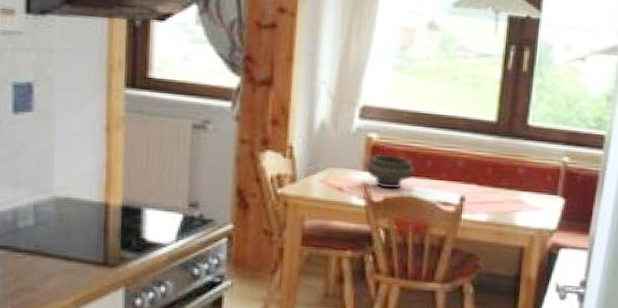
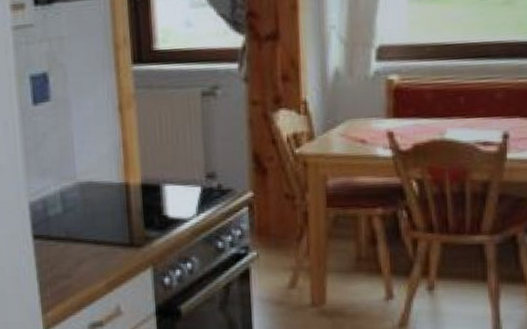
bowl: present [365,154,415,190] -> none [388,96,446,135]

